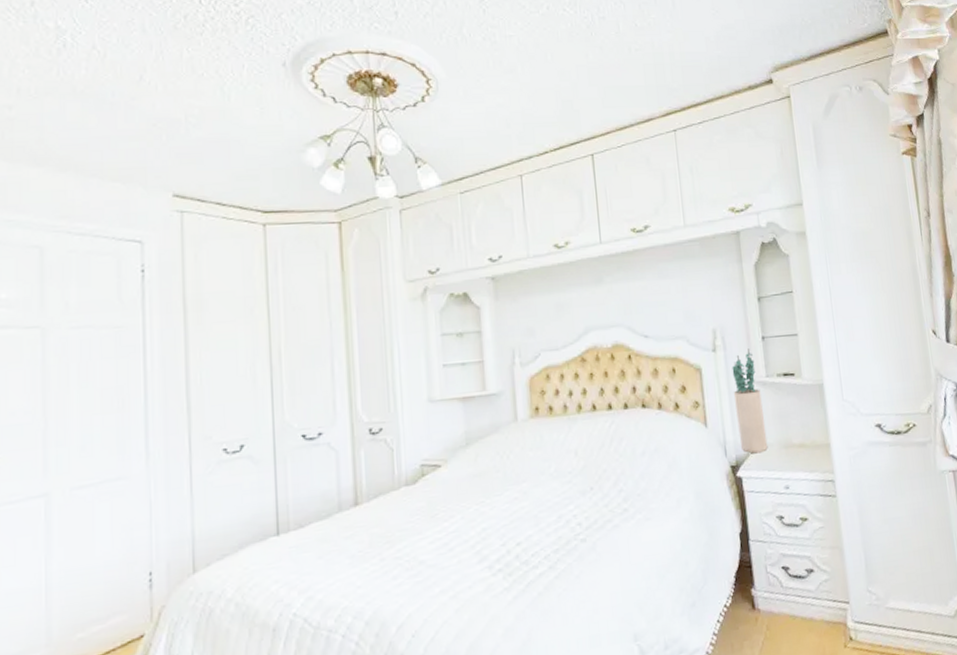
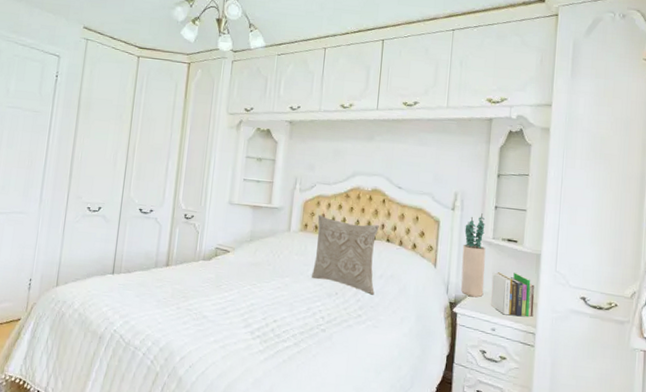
pillow: none [550,389,639,480] -> present [311,214,379,295]
books: none [773,412,828,467] -> present [491,272,535,318]

